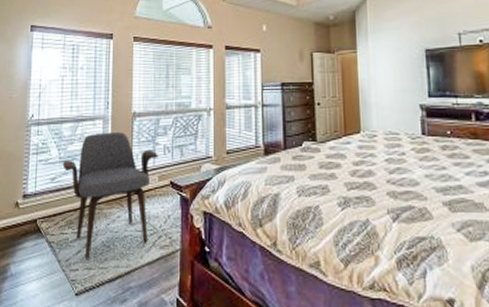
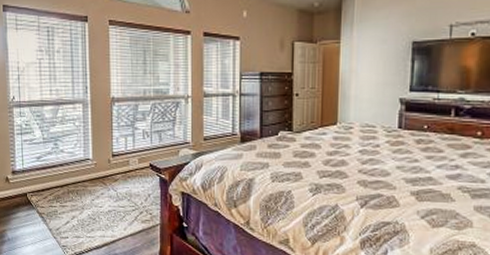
armchair: present [63,132,158,259] -> none [46,116,138,229]

